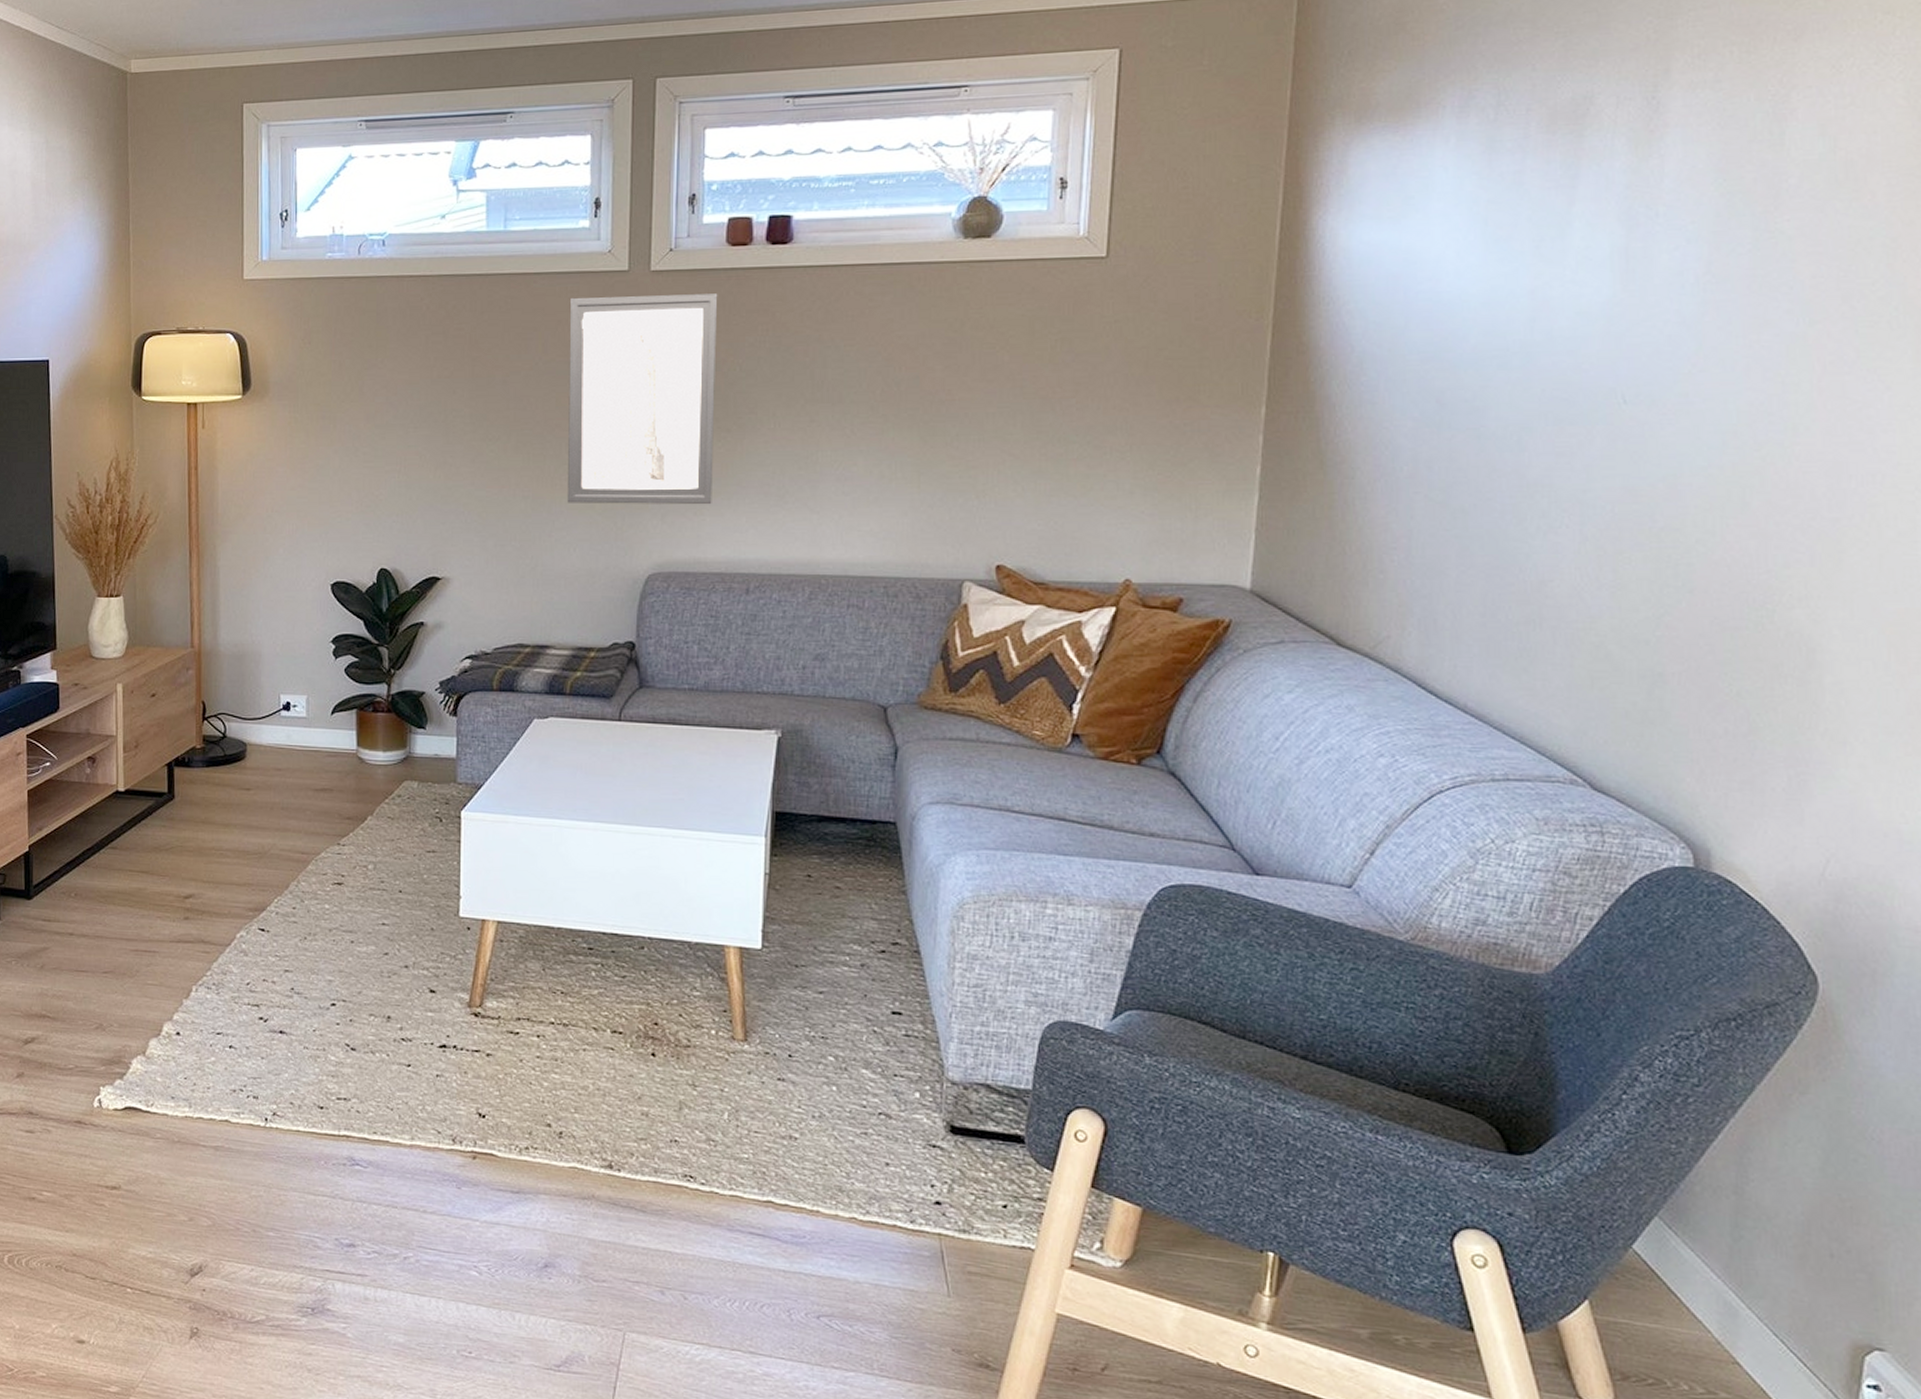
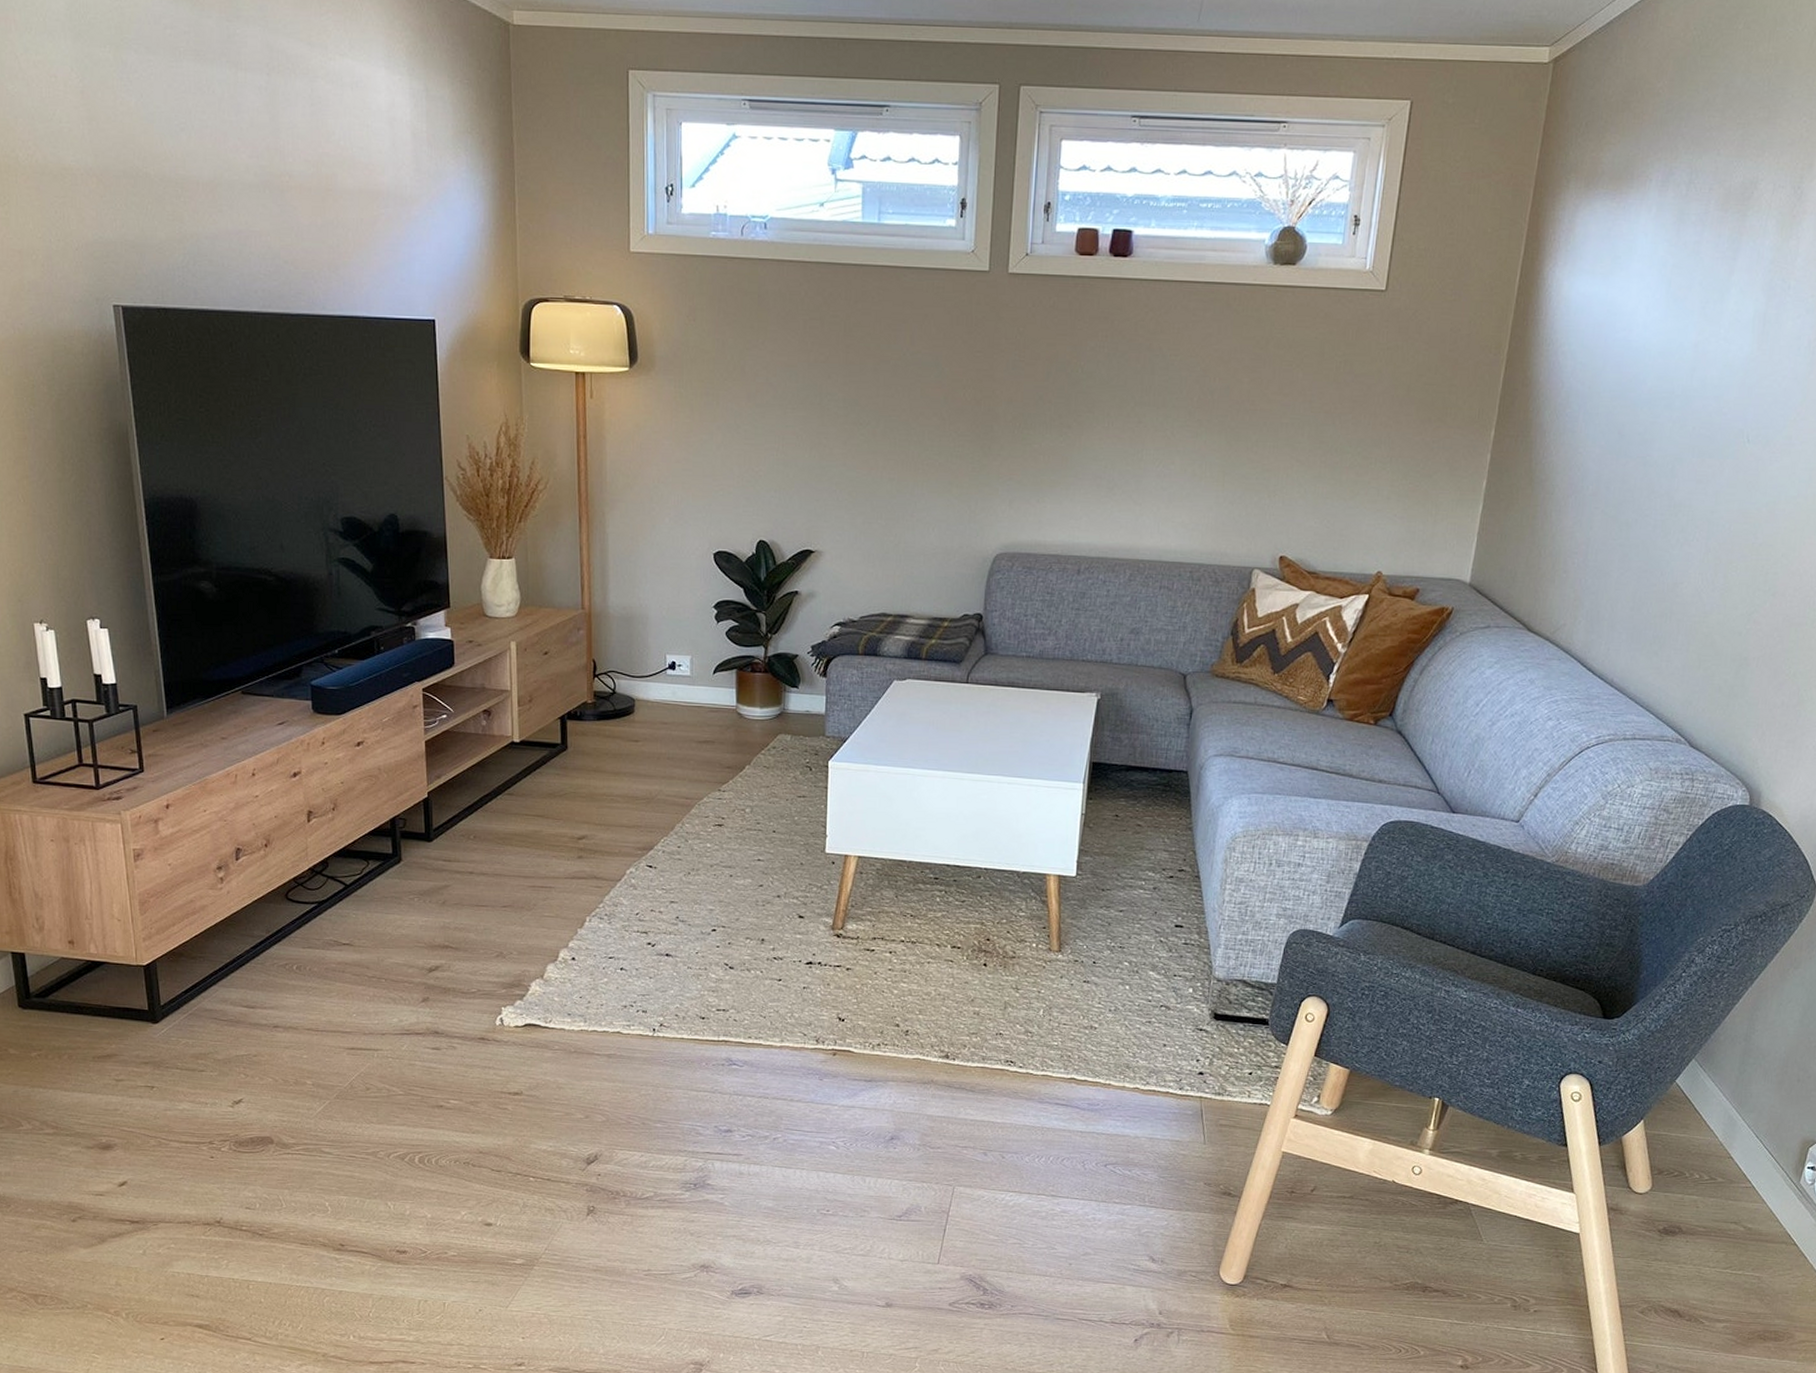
wall art: present [568,293,717,504] -> none [929,294,1065,492]

